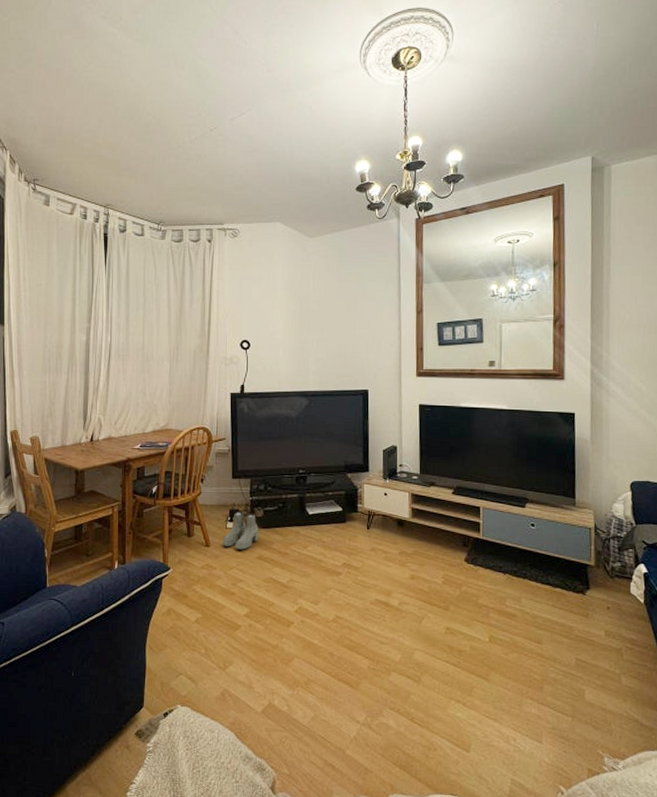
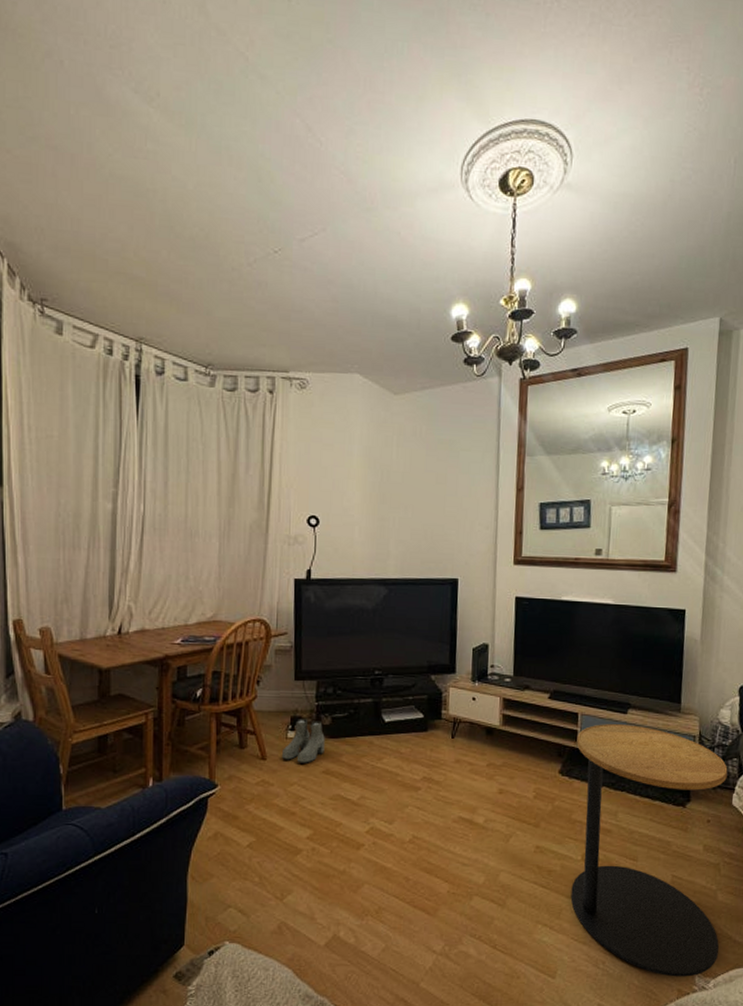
side table: none [480,517,627,757] -> present [570,724,728,977]

